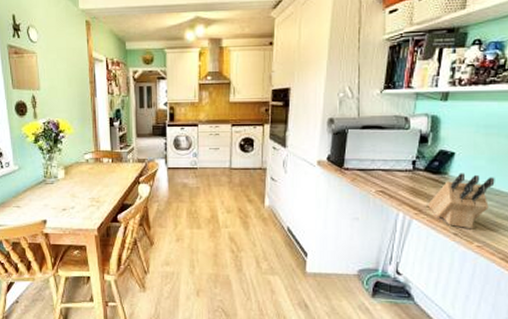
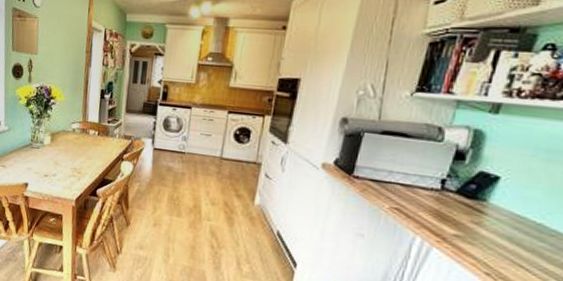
knife block: present [428,173,495,229] -> none [455,202,552,272]

